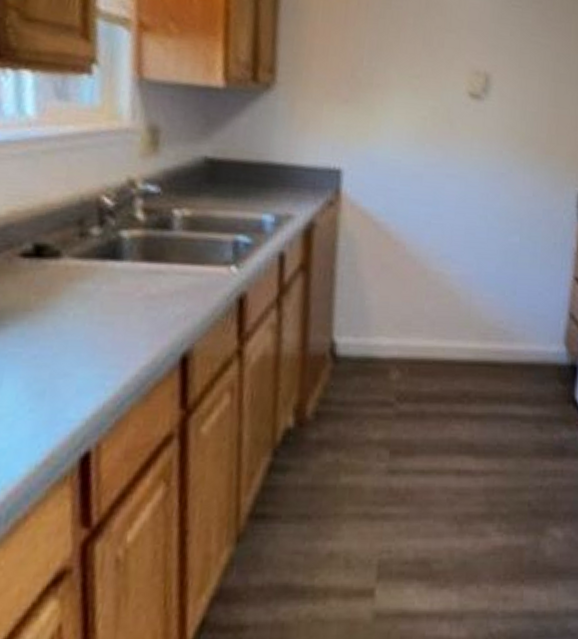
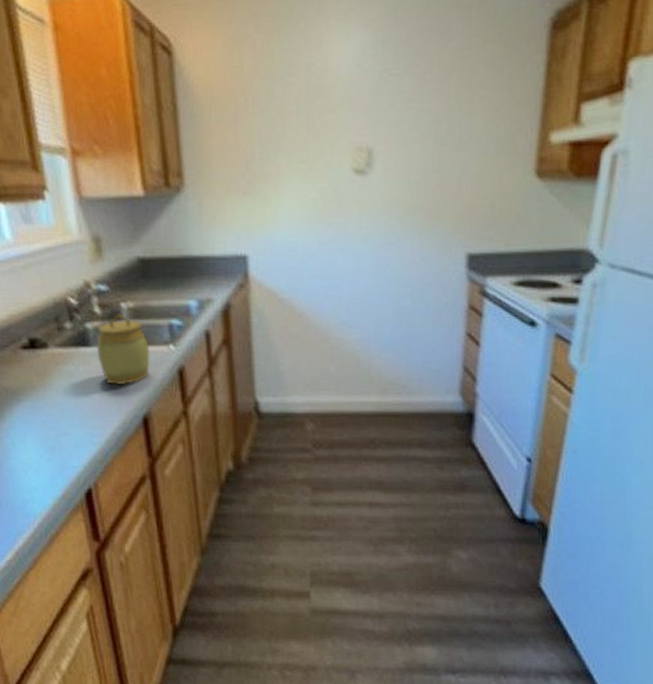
jar: none [129,222,204,312] -> present [96,314,150,385]

